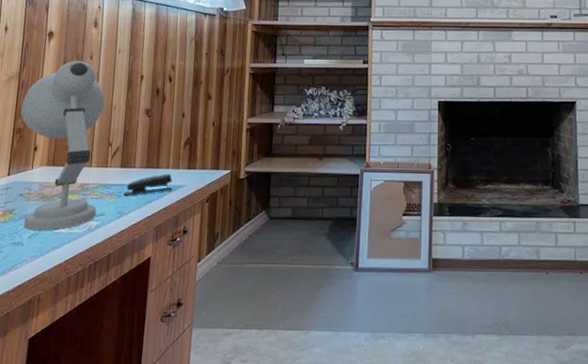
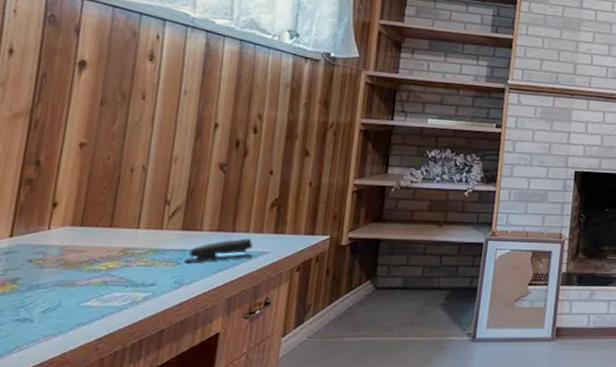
desk lamp: present [20,61,105,231] -> none [32,99,163,305]

